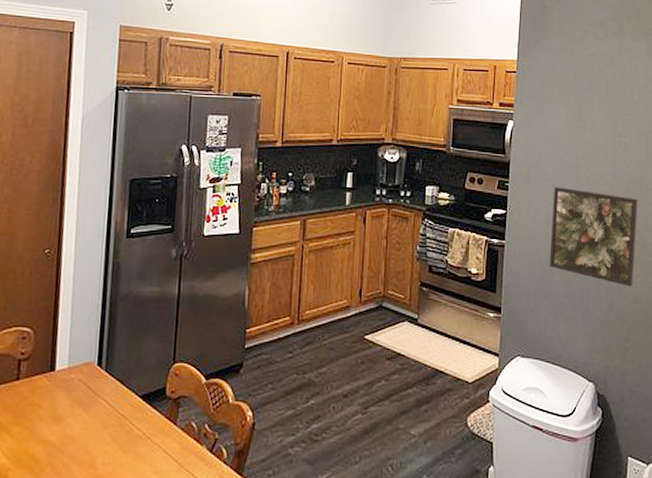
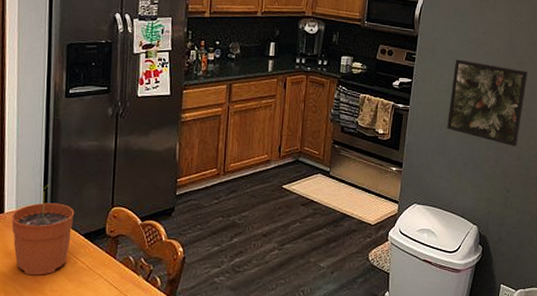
plant pot: none [62,337,133,446] -> present [11,184,75,276]

